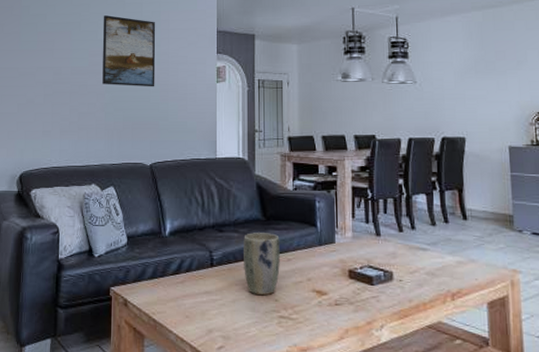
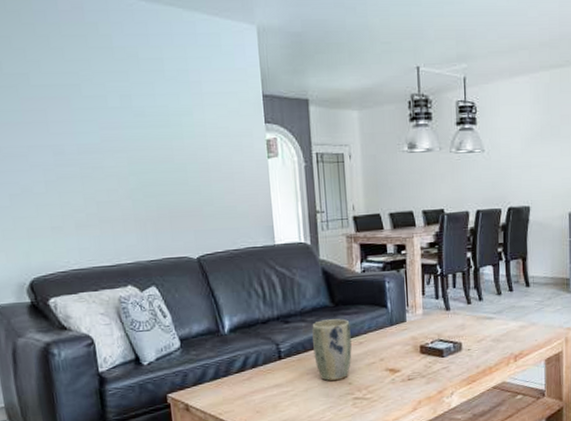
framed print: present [102,15,156,87] -> none [111,75,192,167]

